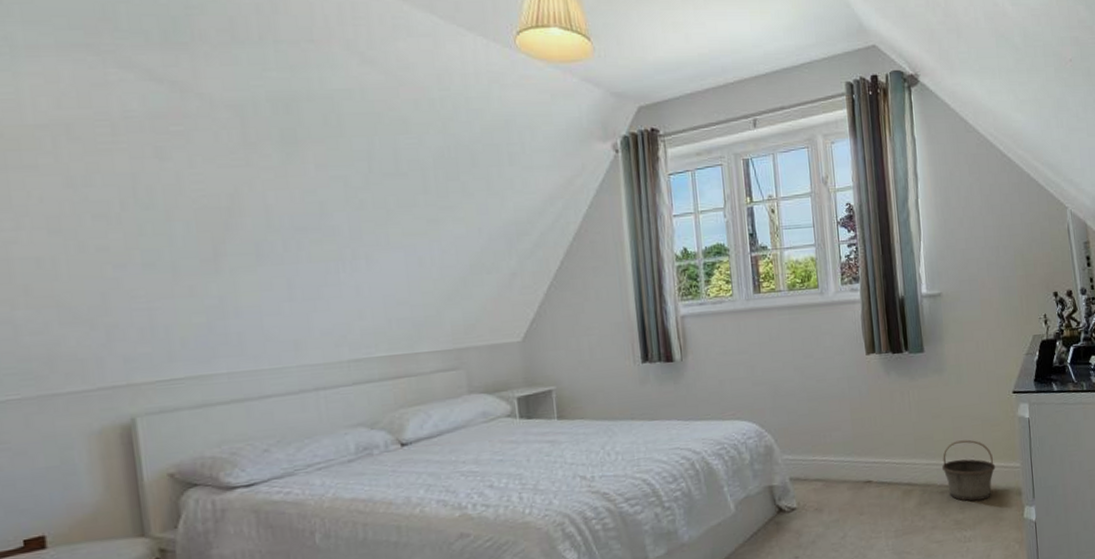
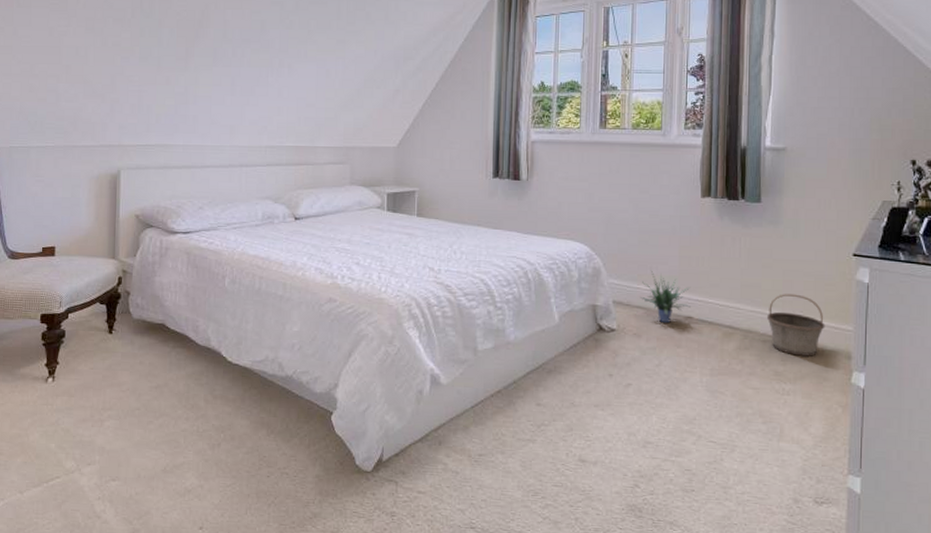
potted plant: none [817,438,869,492] -> present [641,270,691,324]

